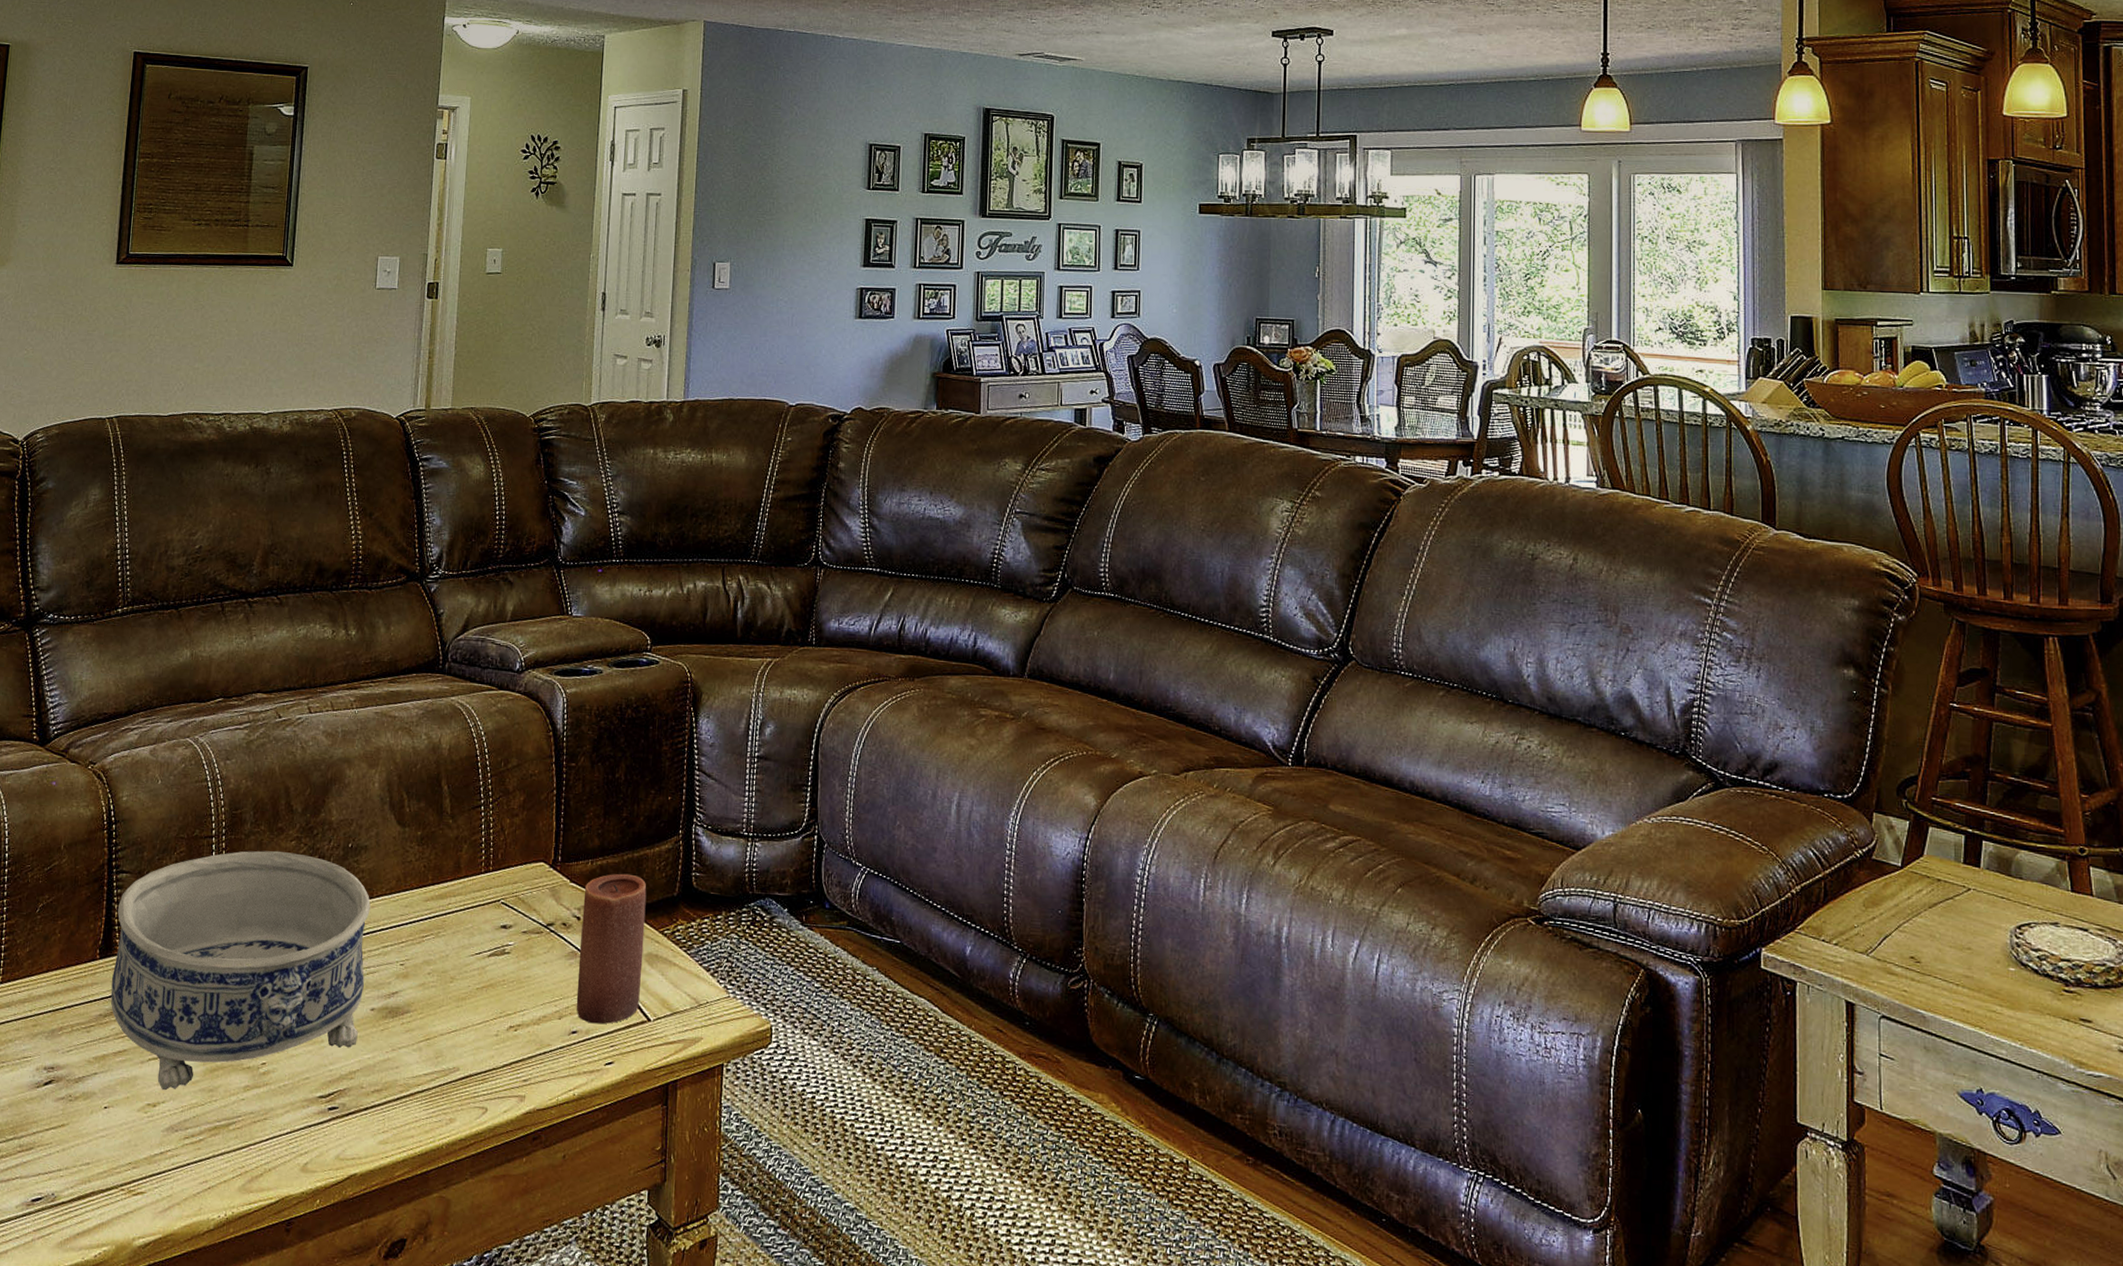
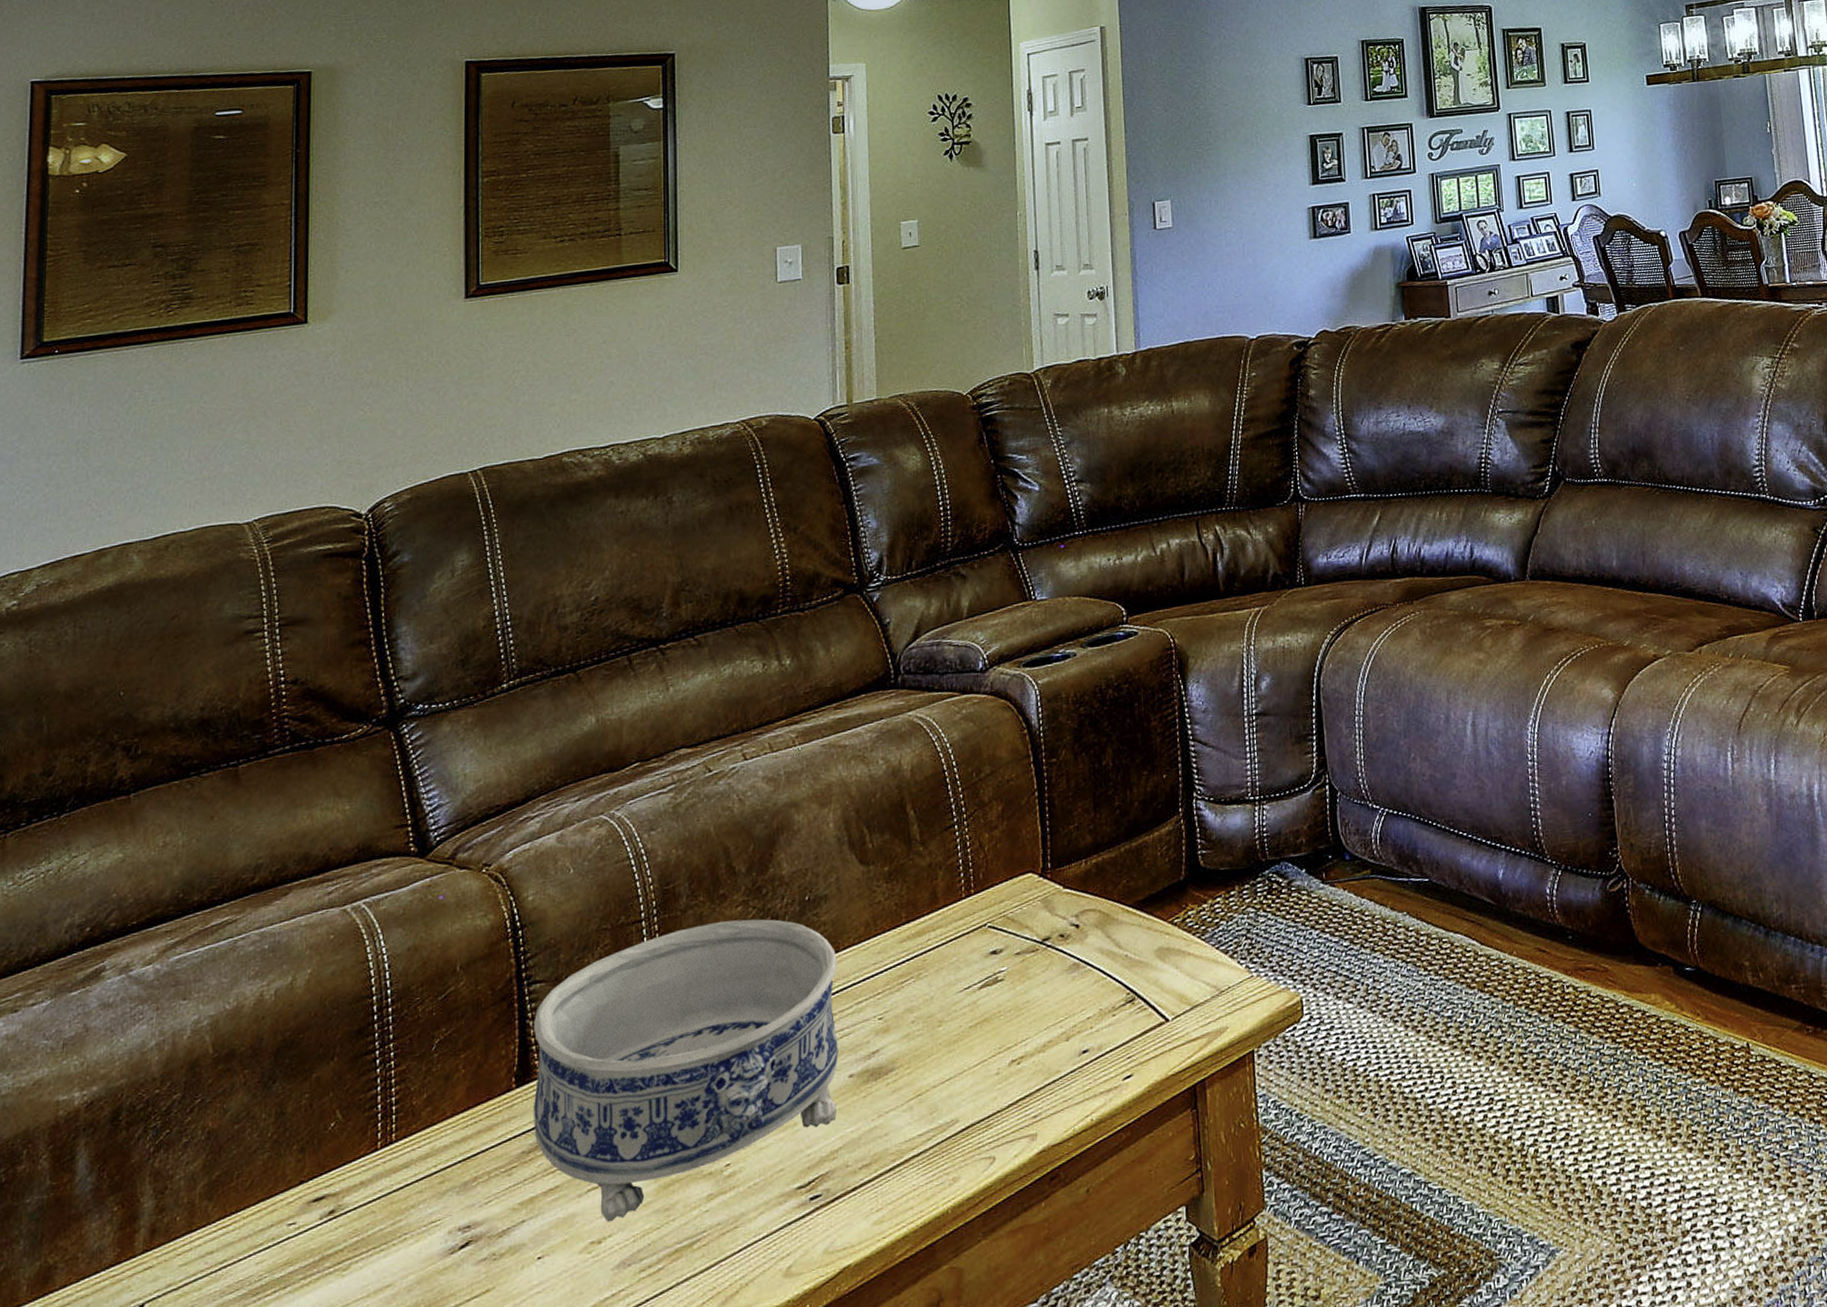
candle: present [576,873,647,1025] -> none [1080,866,1155,1038]

